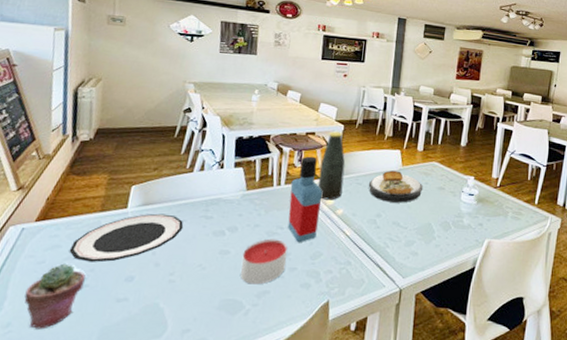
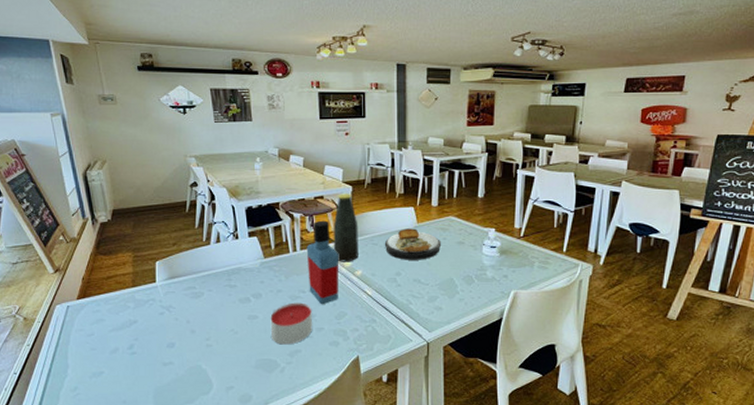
potted succulent: present [24,263,86,329] -> none [83,335,132,391]
plate: present [69,213,184,262] -> none [112,285,211,332]

